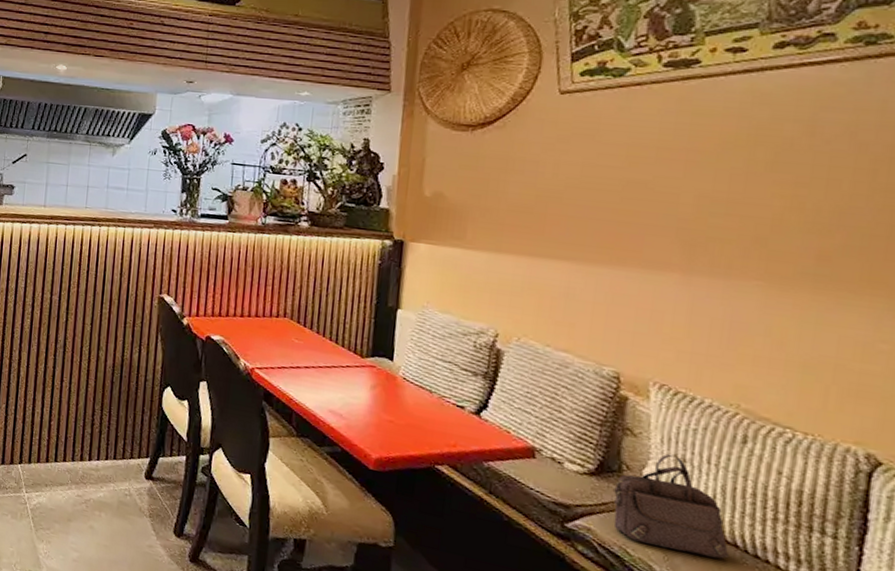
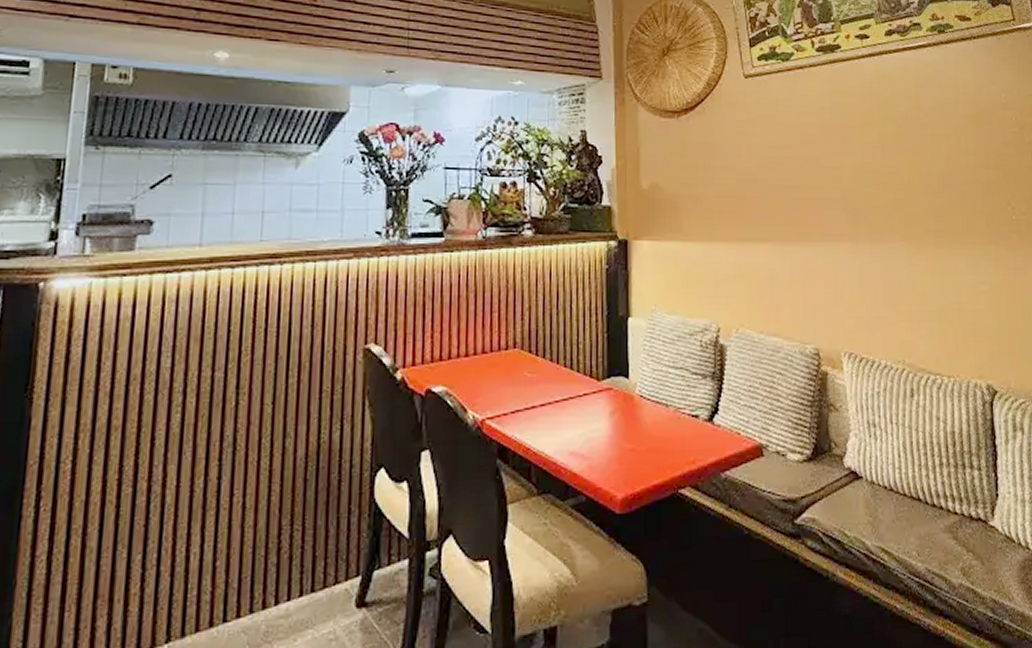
handbag: present [613,453,730,559] -> none [828,422,916,520]

